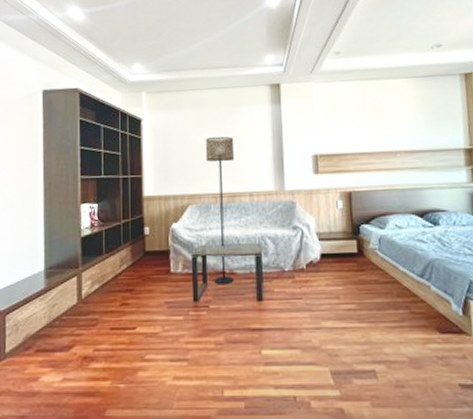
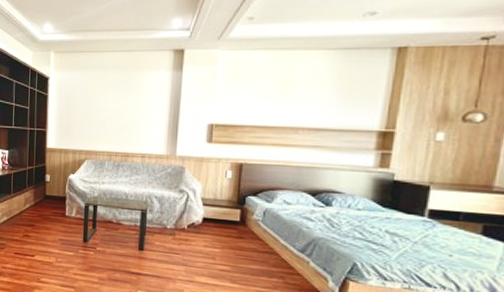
floor lamp: present [205,136,235,285] -> none [103,98,132,233]

